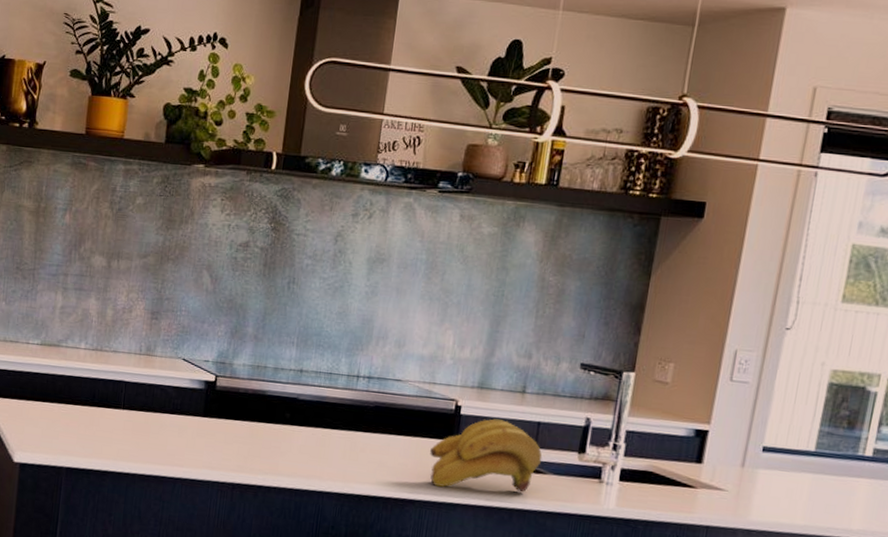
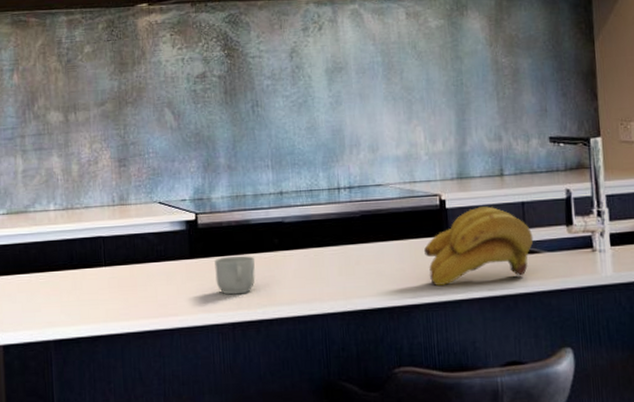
mug: none [224,421,264,459] -> present [215,255,255,295]

